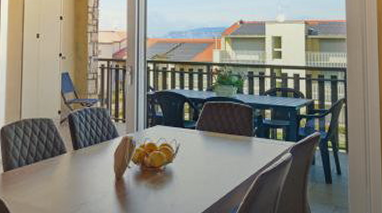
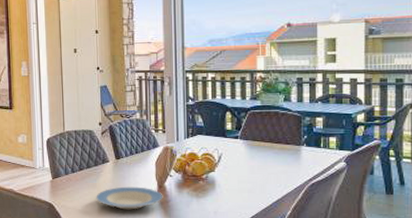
plate: none [50,179,121,205] -> present [96,186,163,210]

